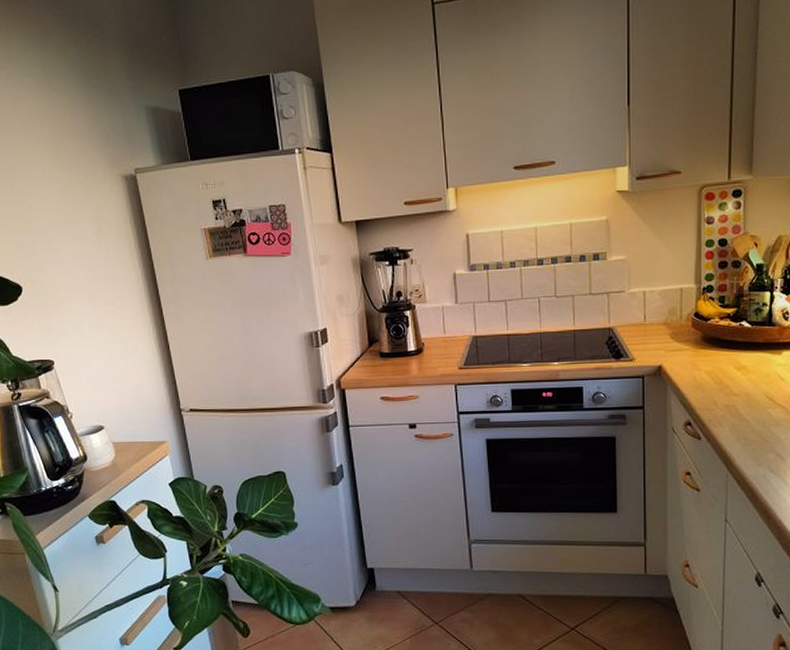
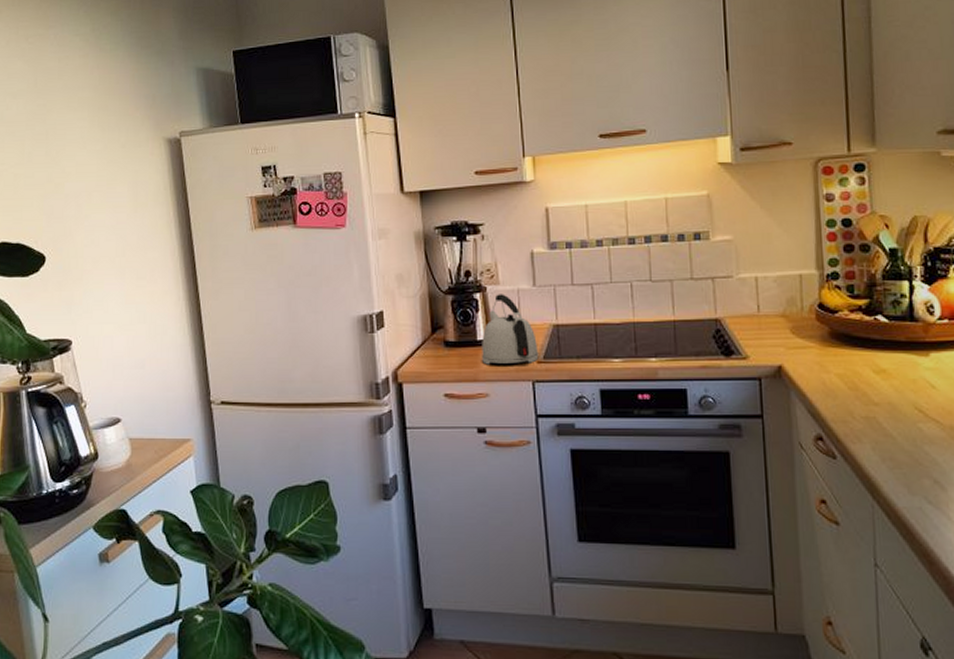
kettle: none [412,311,460,372] -> present [482,294,539,365]

